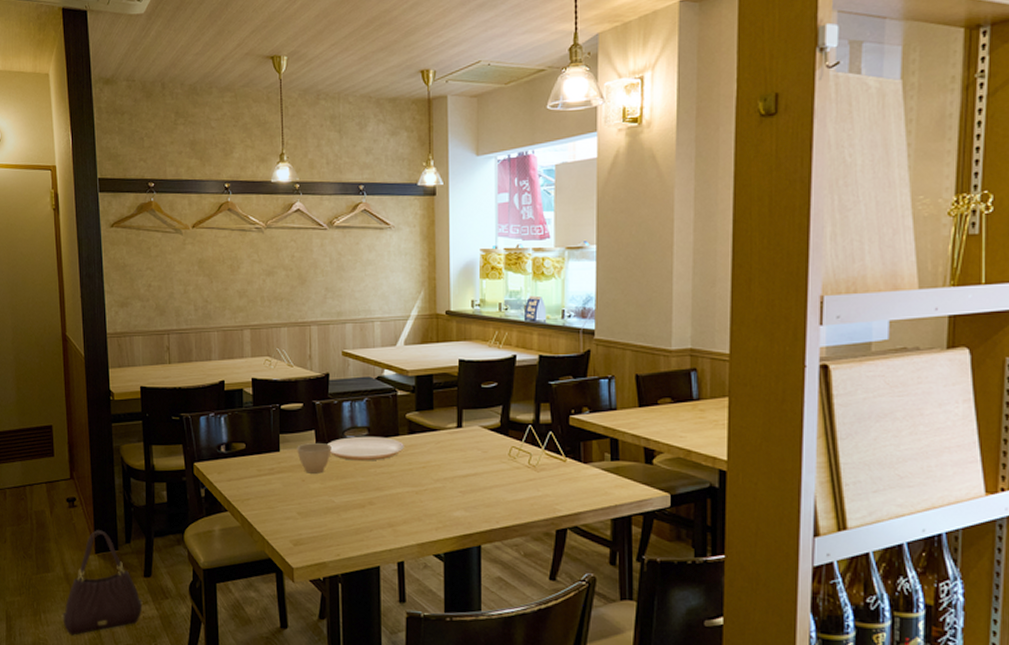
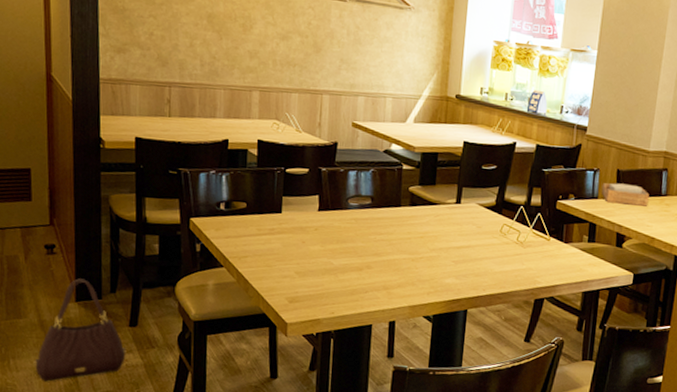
cup: present [297,443,332,474] -> none [299,207,334,237]
plate: present [327,436,404,461] -> none [330,204,405,228]
napkin holder: none [619,390,678,414] -> present [601,183,649,206]

